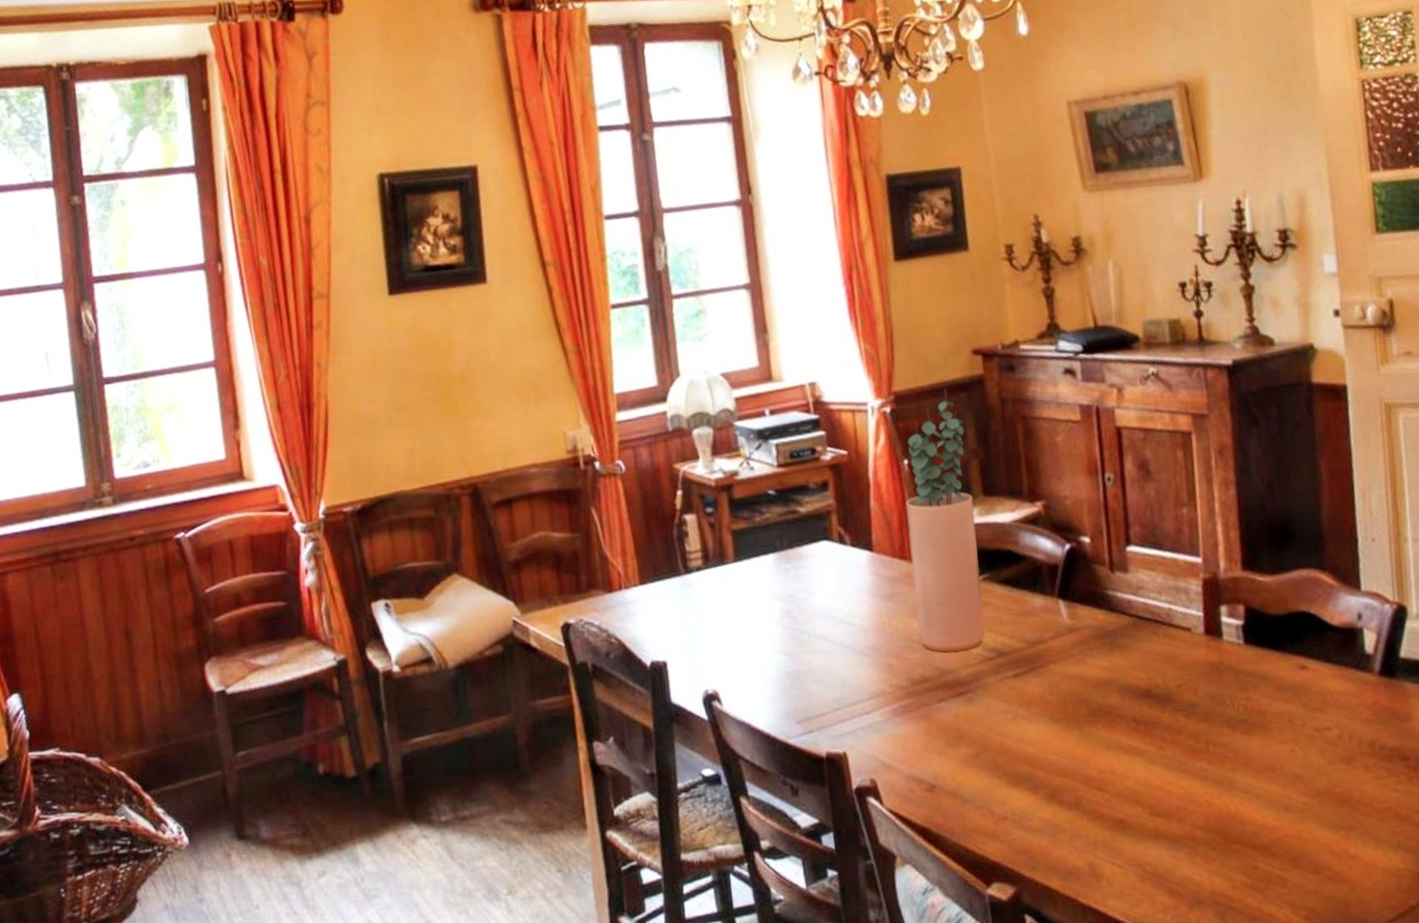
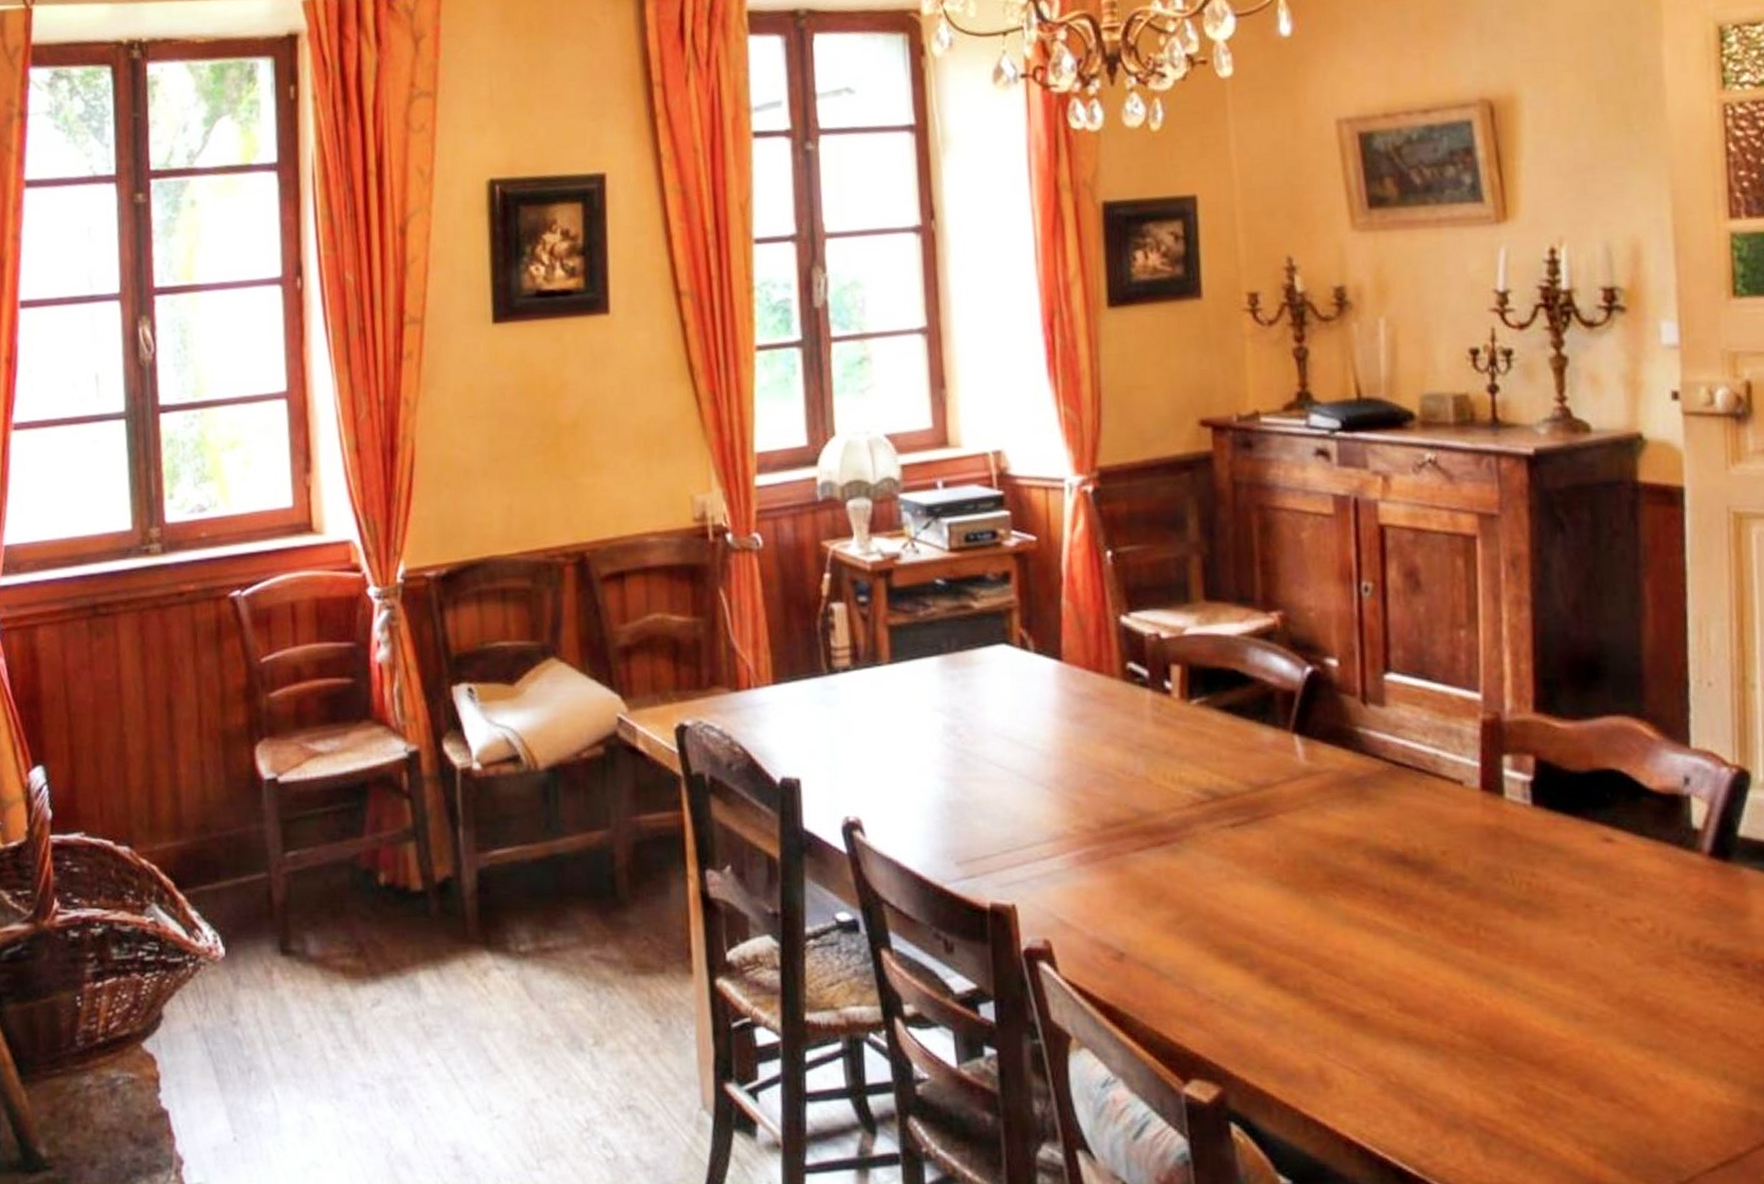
vase: present [905,387,985,652] -> none [1106,465,1197,791]

